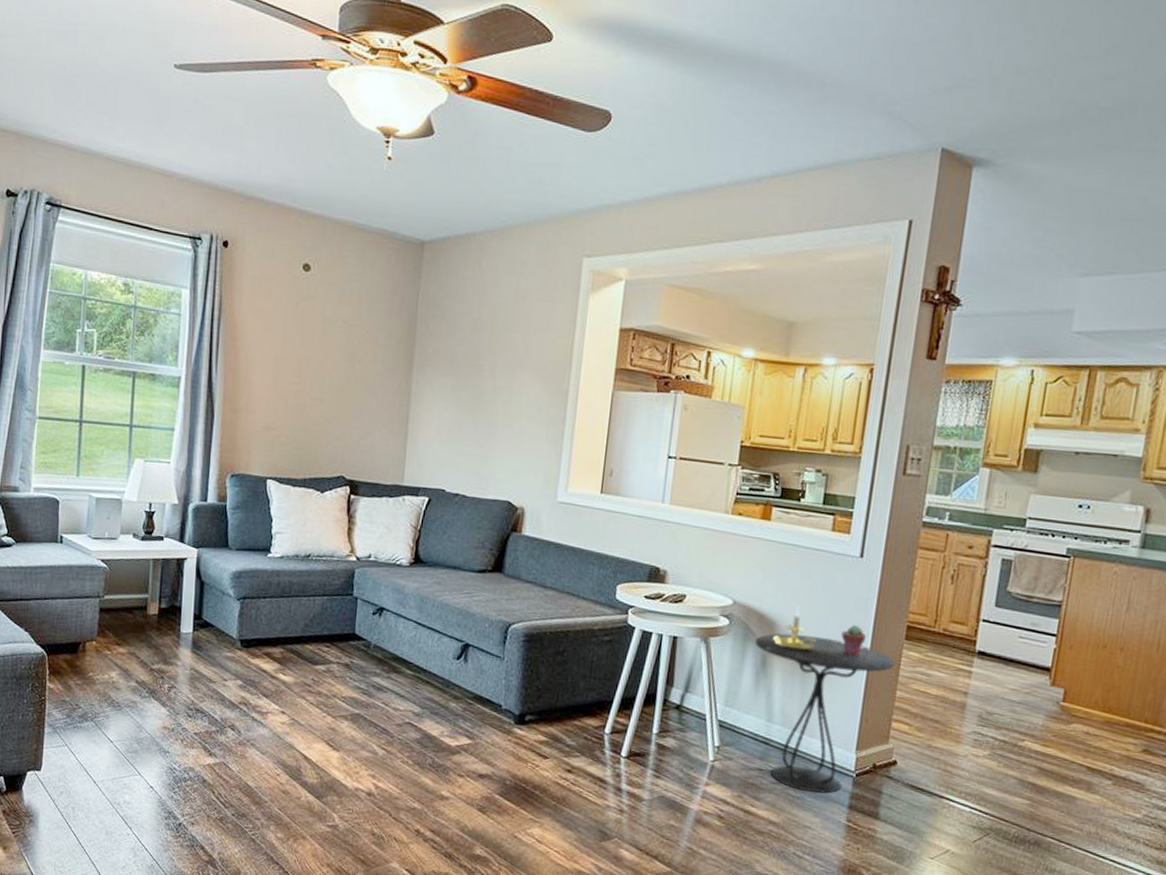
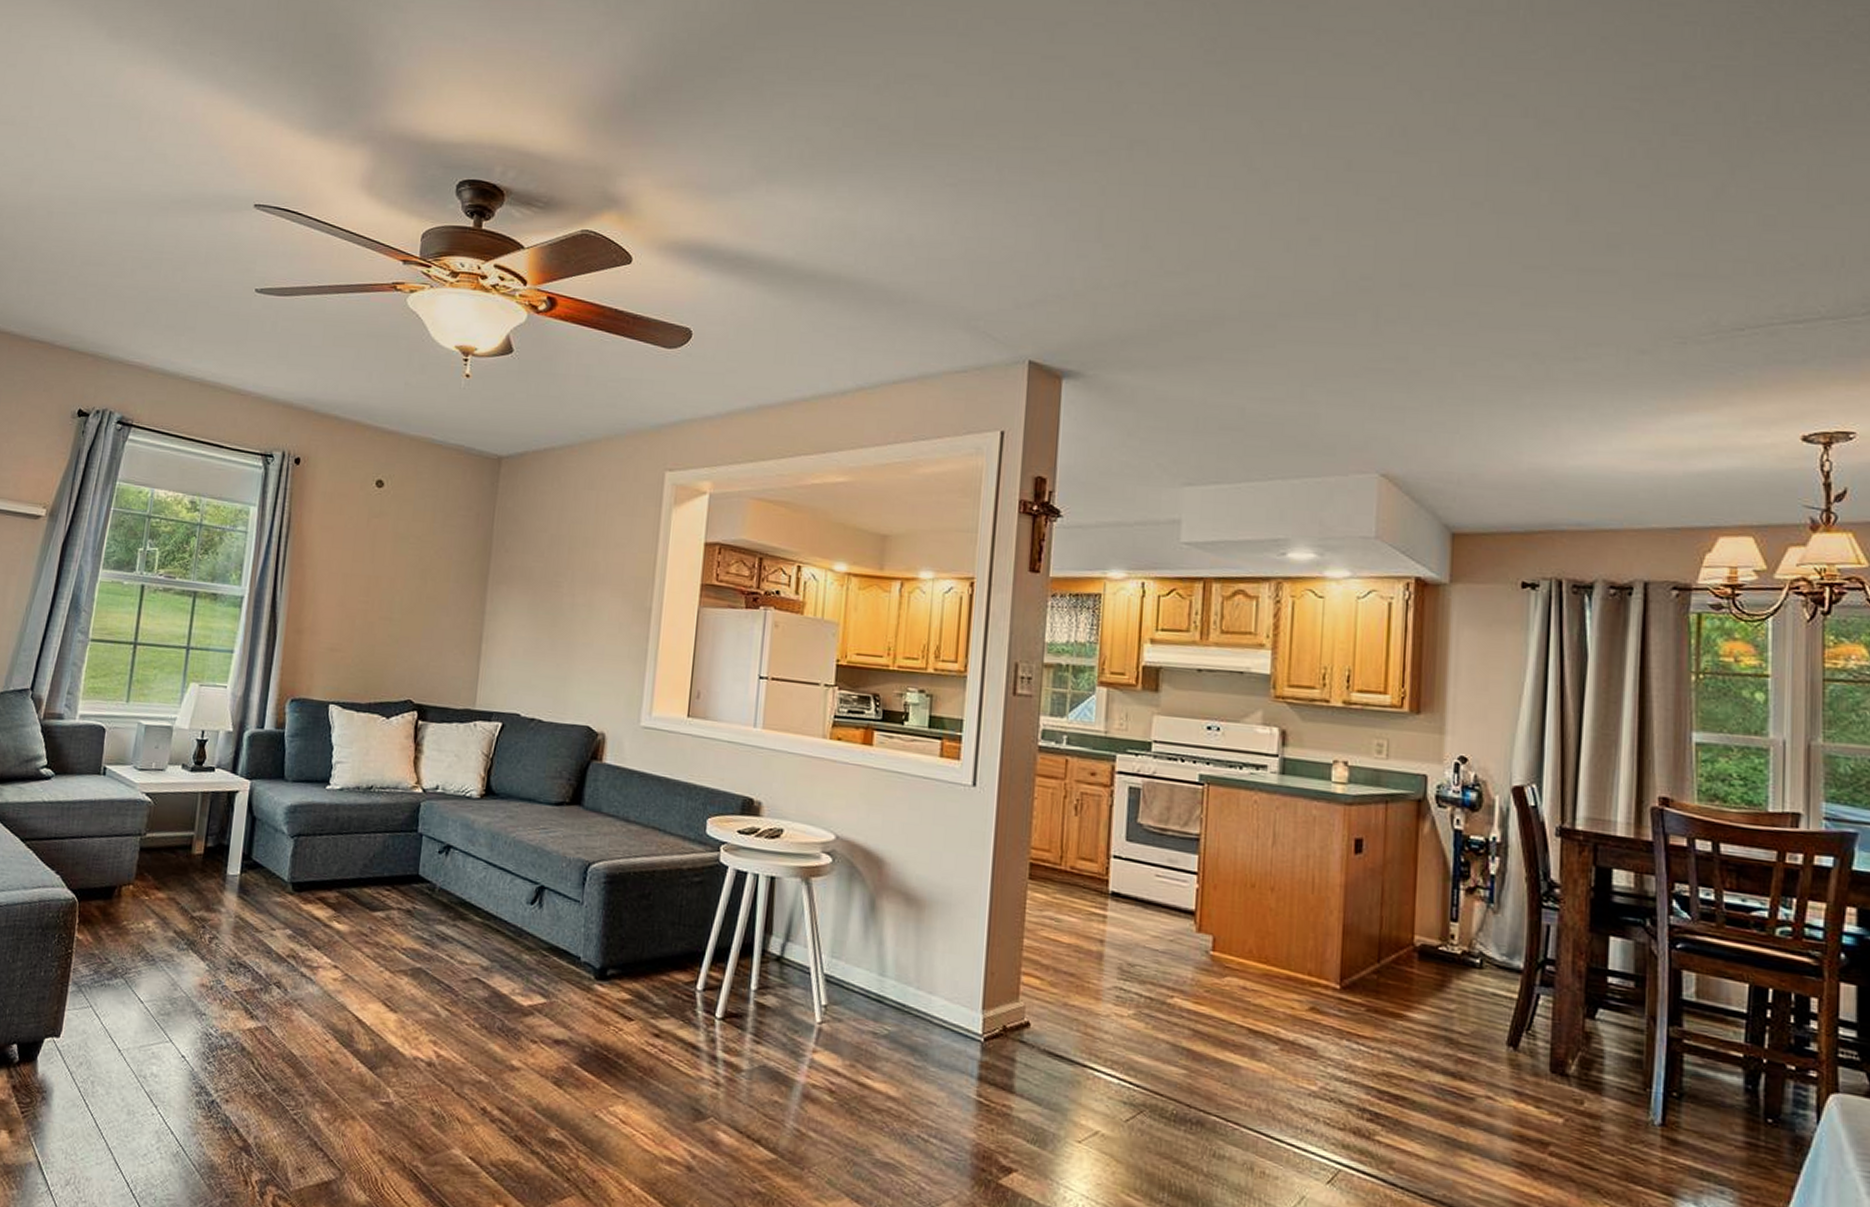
side table: present [755,633,895,794] -> none [862,872,1020,1062]
candle holder: present [773,605,816,653] -> none [882,840,929,894]
potted succulent: present [841,625,867,656] -> none [957,862,986,898]

